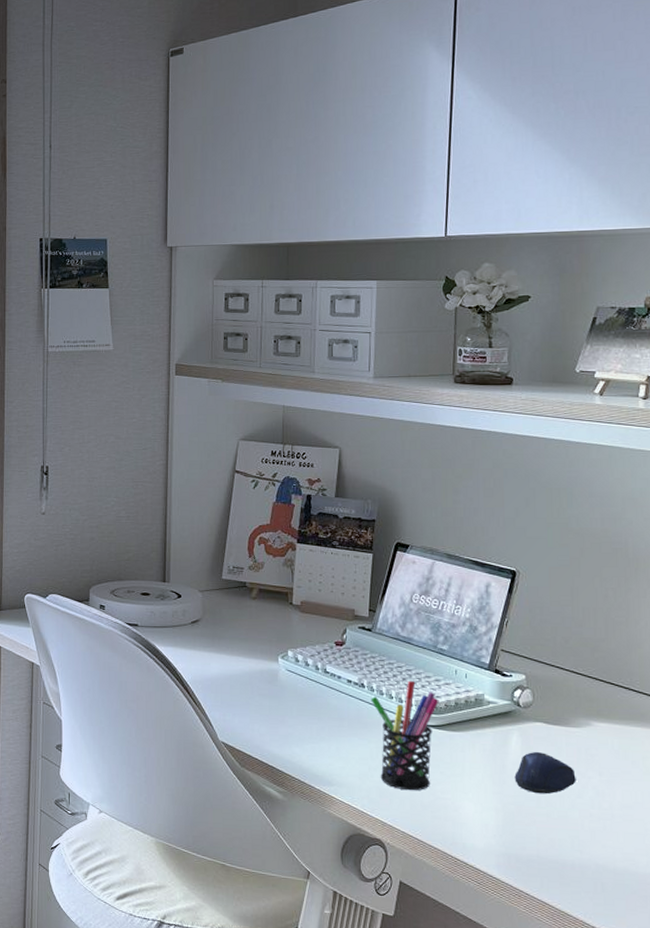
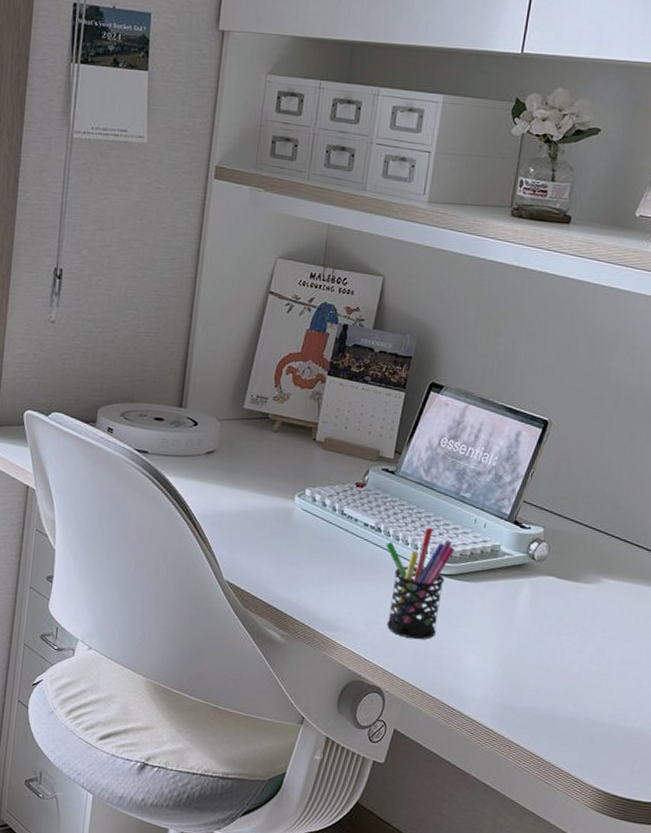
computer mouse: present [514,751,576,794] -> none [520,605,580,648]

